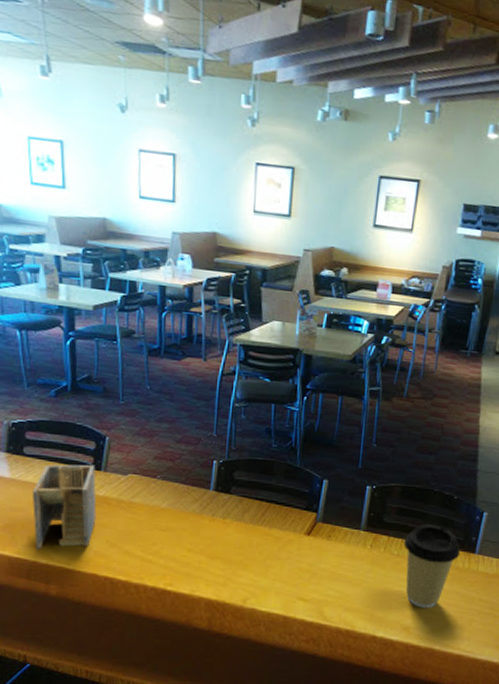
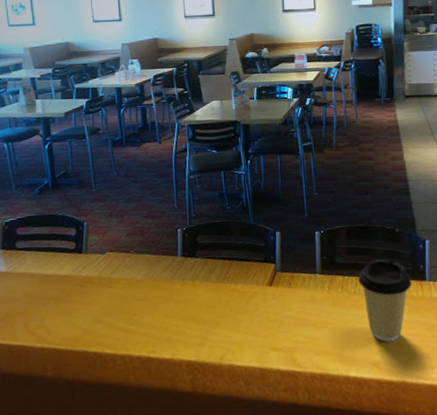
napkin holder: present [32,464,97,549] -> none [25,249,82,334]

